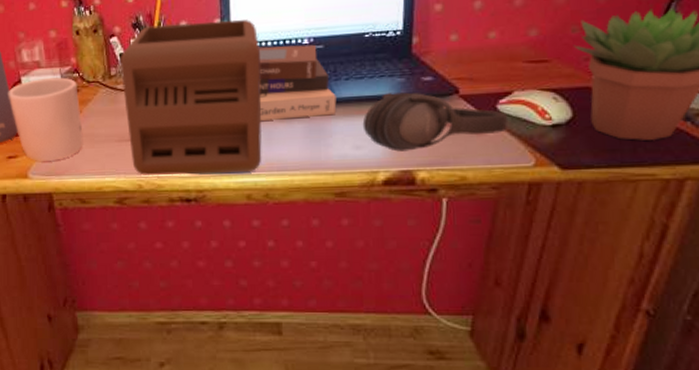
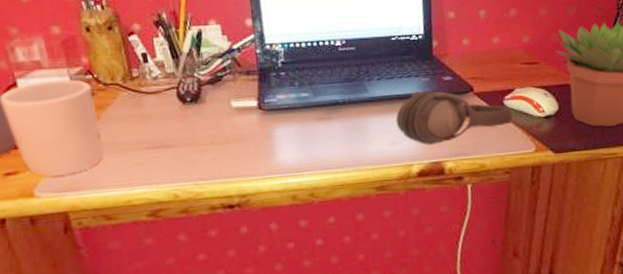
desk organizer: present [120,19,263,176] -> none [142,20,305,184]
books: present [258,44,337,121] -> none [293,46,371,121]

